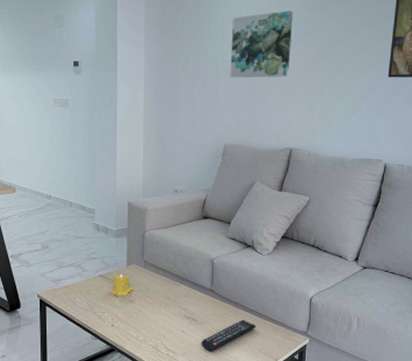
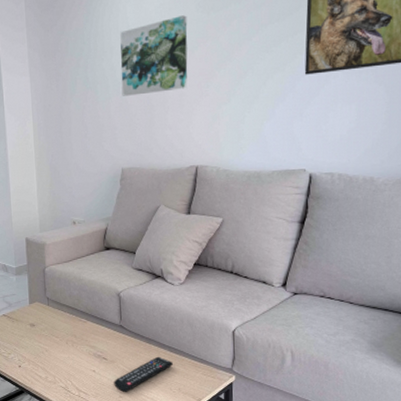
candle: present [111,274,134,296] -> none [15,312,39,336]

